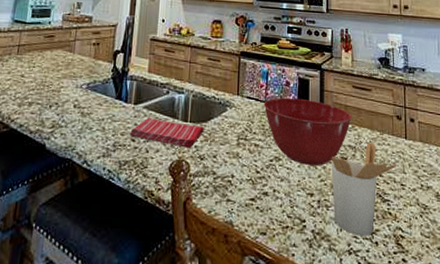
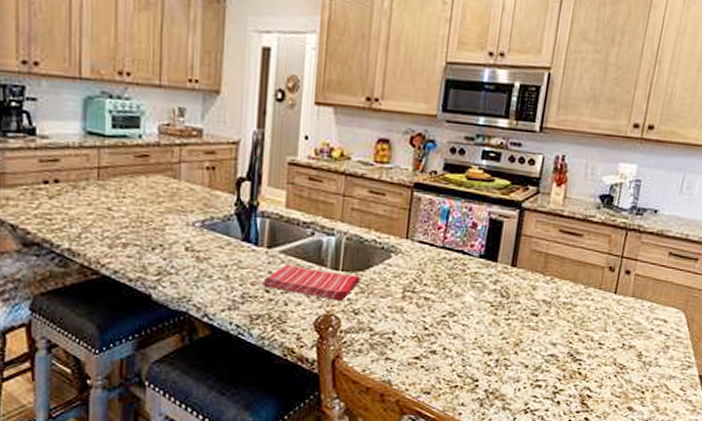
mixing bowl: present [263,97,352,167] -> none [439,242,553,323]
utensil holder: present [331,142,397,235] -> none [513,297,598,395]

